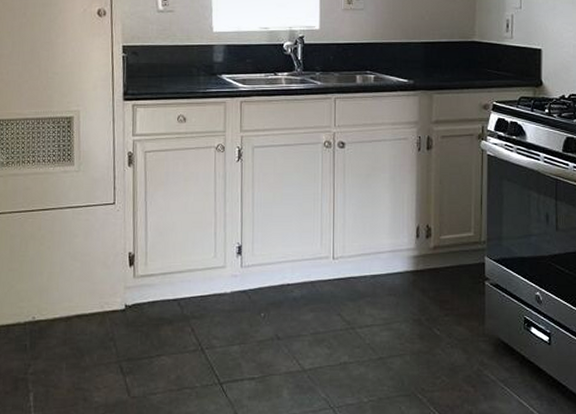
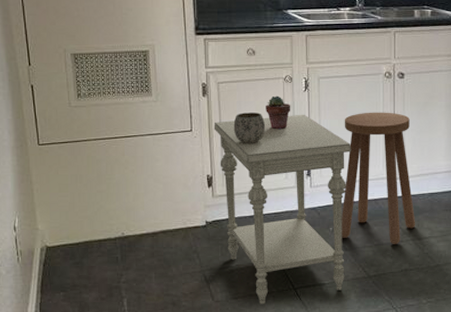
side table: none [138,186,287,402] -> present [214,114,352,305]
mug: none [159,184,195,218] -> present [233,112,266,143]
potted succulent: none [195,166,223,203] -> present [266,95,291,130]
stool: none [274,184,357,333] -> present [342,112,416,244]

